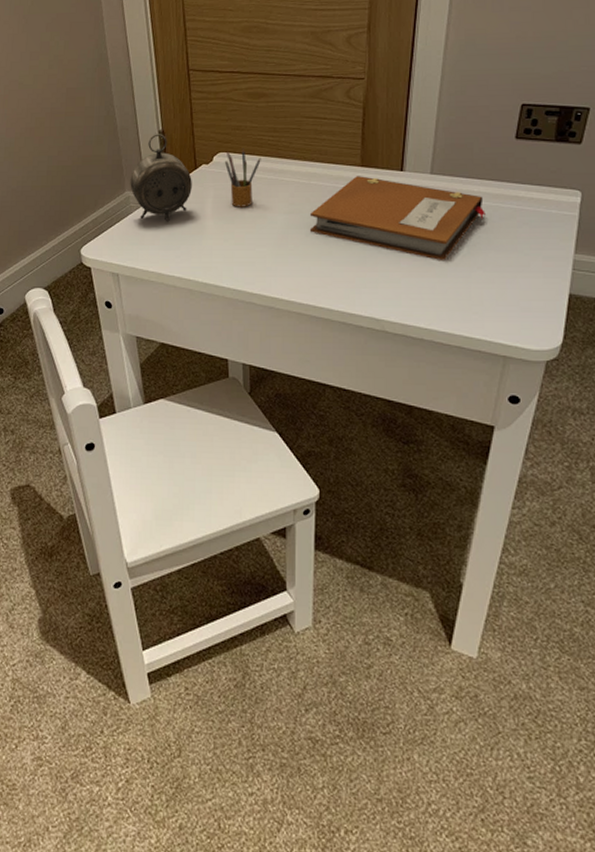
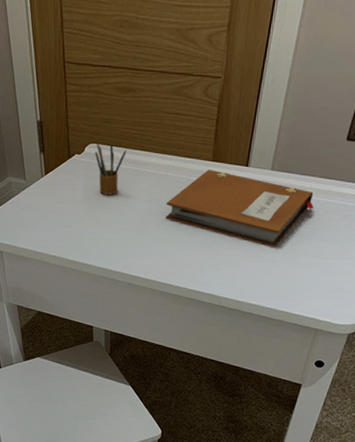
alarm clock: present [130,134,192,222] -> none [12,124,66,206]

